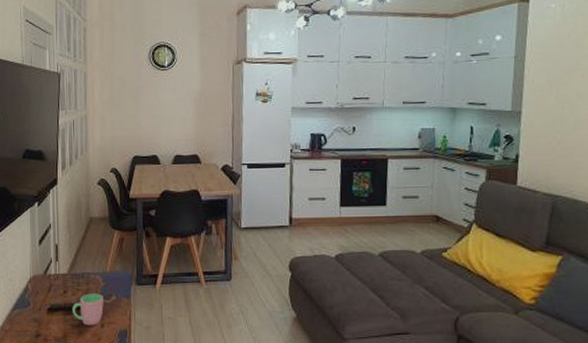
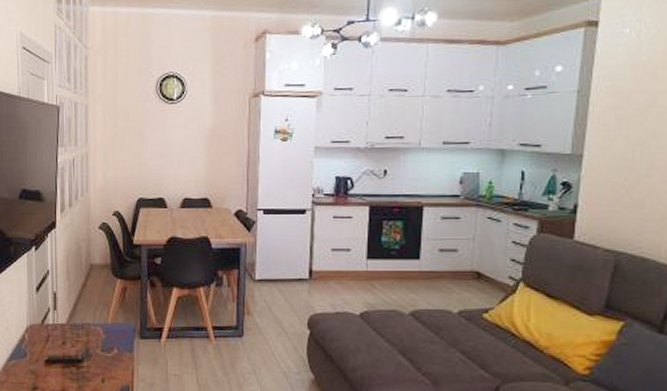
cup: present [72,293,104,326] -> none [71,346,104,380]

